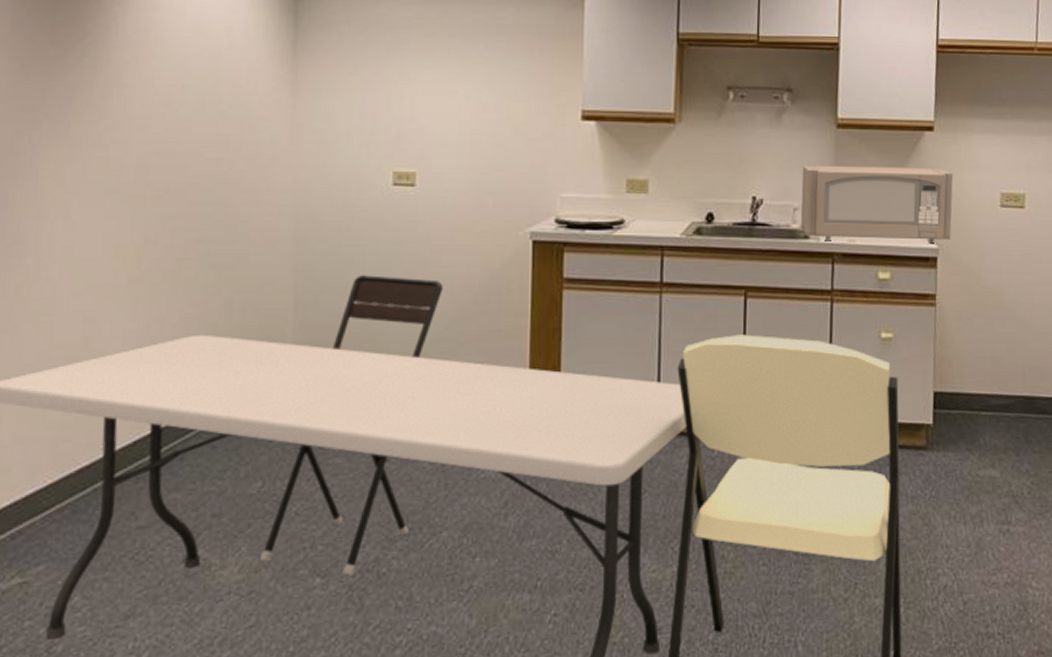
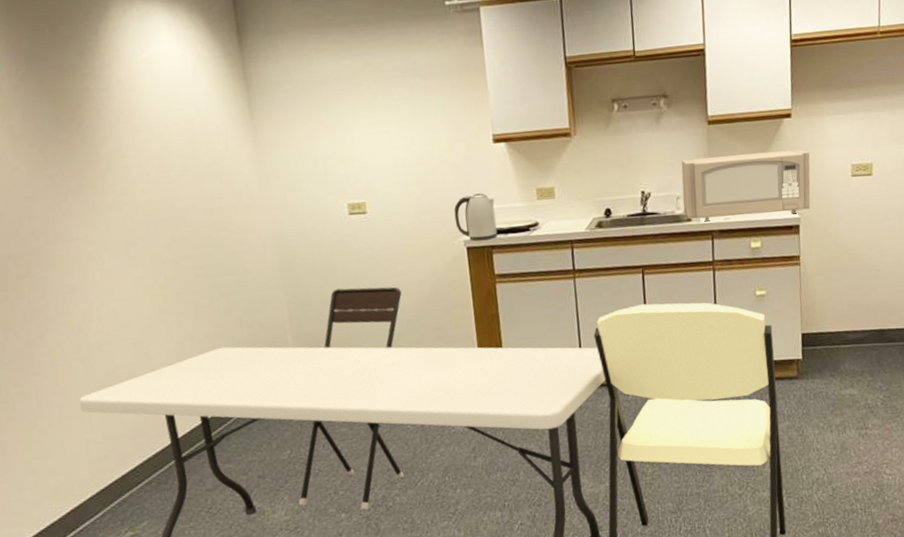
kettle: none [523,177,574,235] -> present [453,193,498,242]

